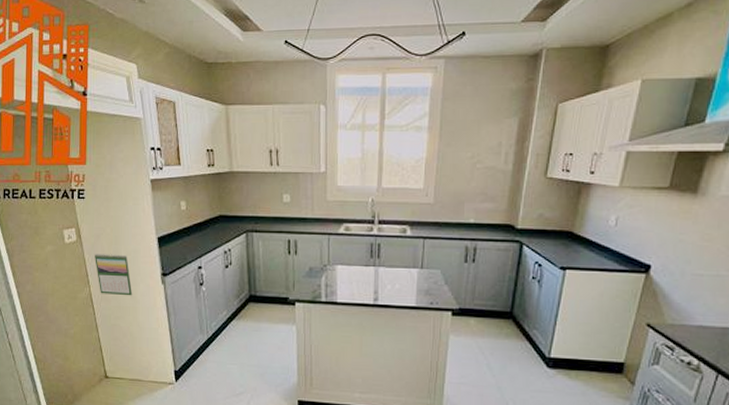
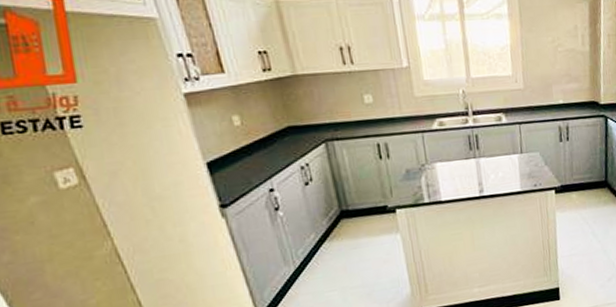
calendar: present [95,254,133,296] -> none [113,190,182,245]

